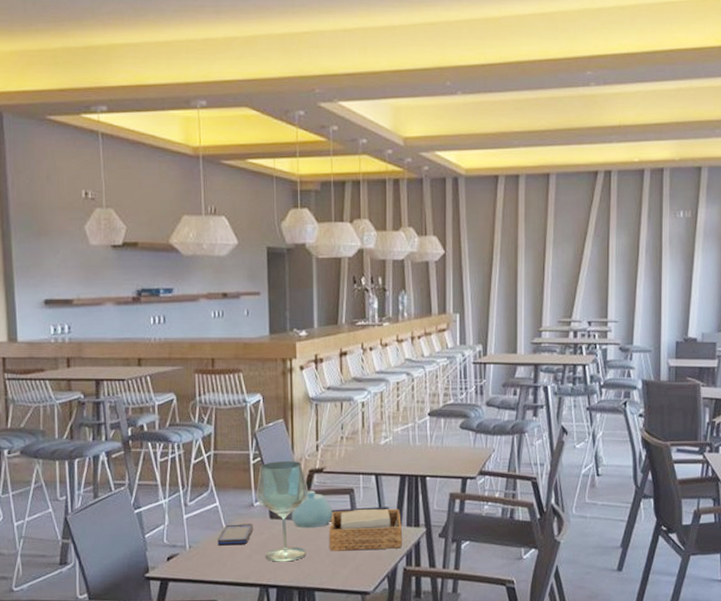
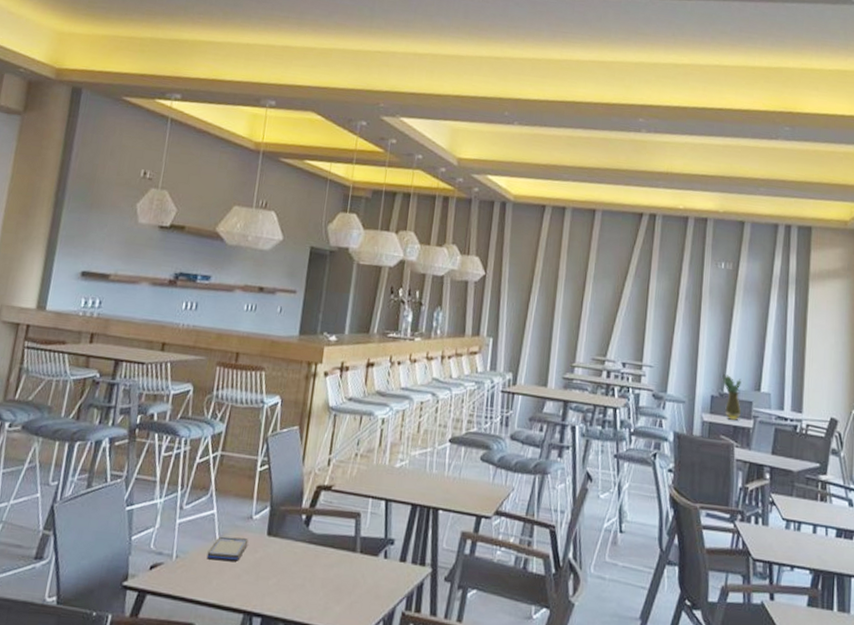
wine glass: present [256,460,309,562] -> none [255,471,313,588]
sugar bowl: present [291,491,333,529] -> none [289,509,335,553]
napkin holder: present [329,508,403,551] -> none [325,536,408,589]
vase: none [686,320,705,362] -> present [722,374,742,421]

